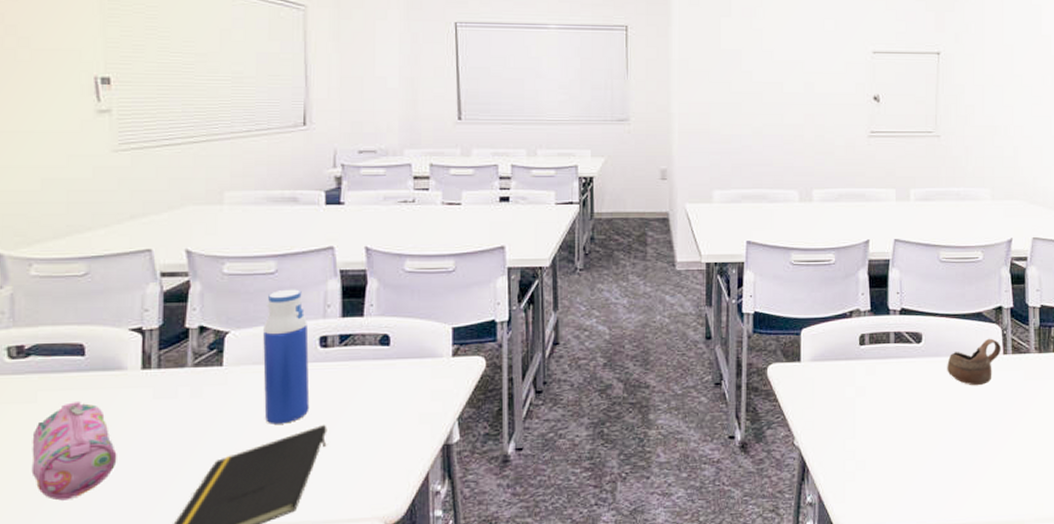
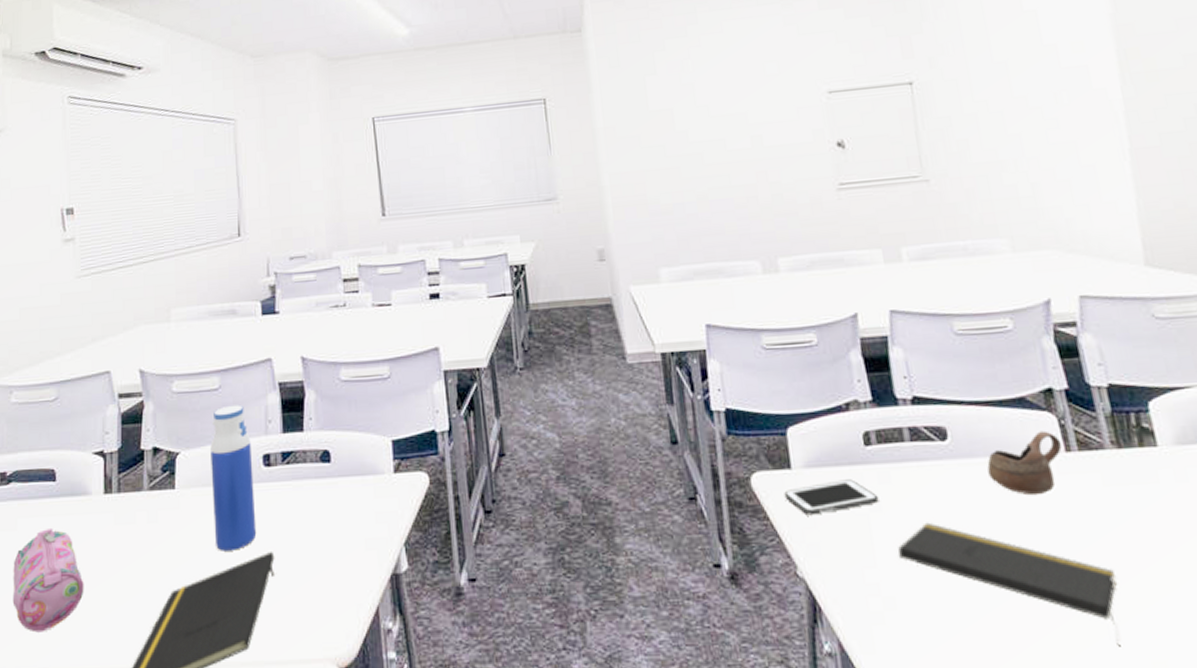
cell phone: none [792,371,864,399] -> present [784,479,879,516]
notepad: none [872,405,1022,494] -> present [897,522,1121,647]

